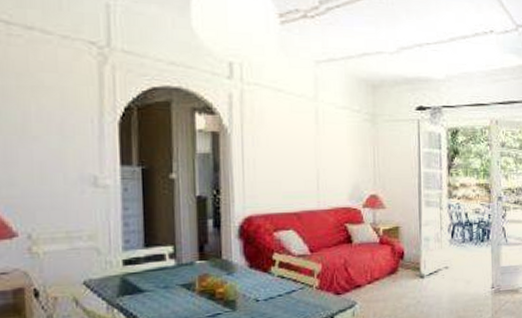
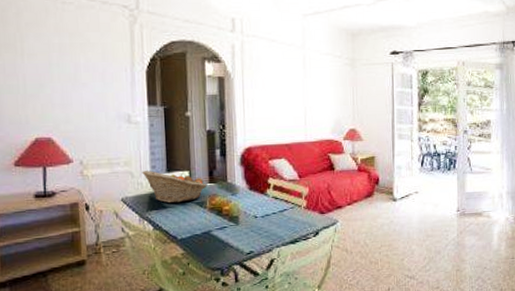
fruit basket: none [111,246,195,286] -> present [142,171,206,204]

